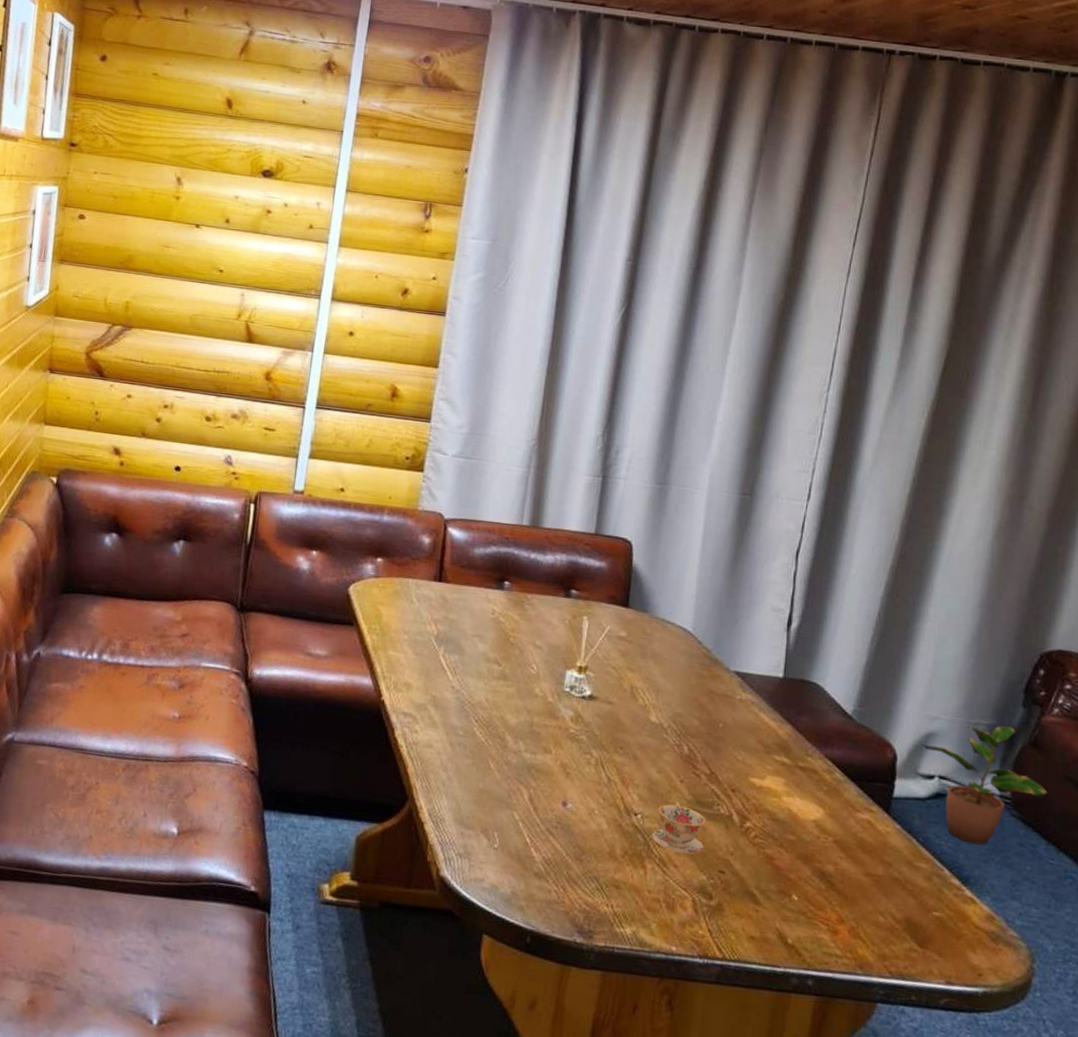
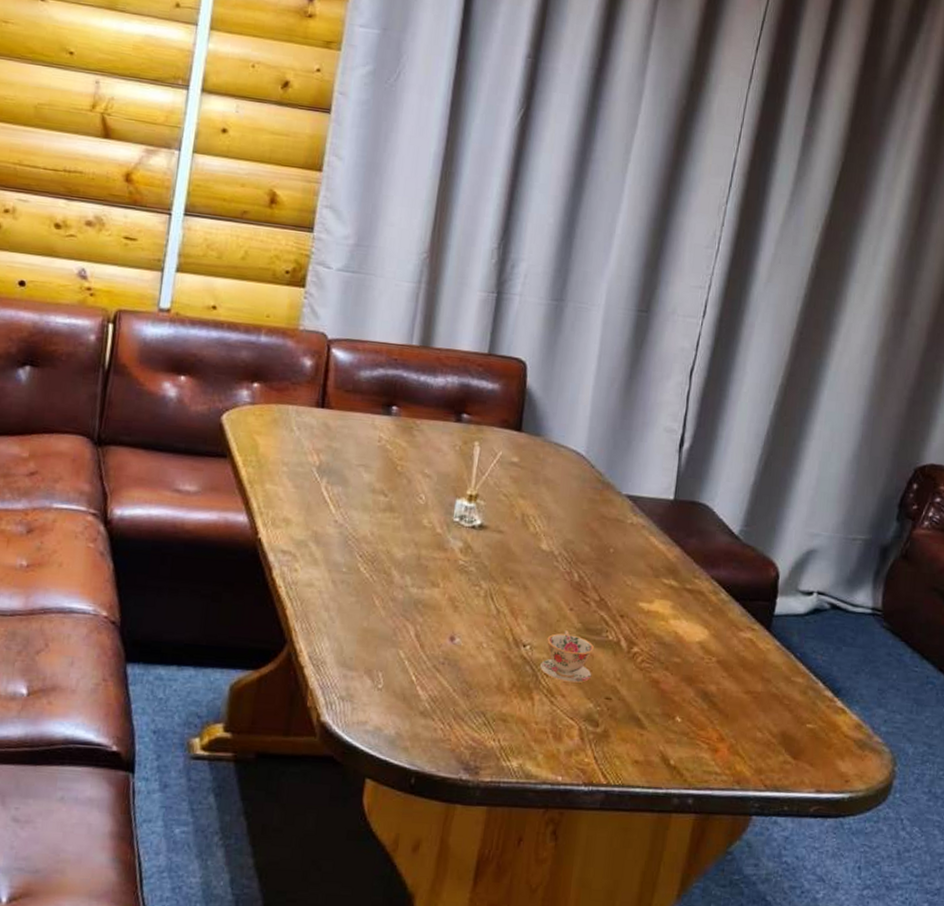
potted plant: present [922,725,1048,845] -> none [803,540,915,657]

